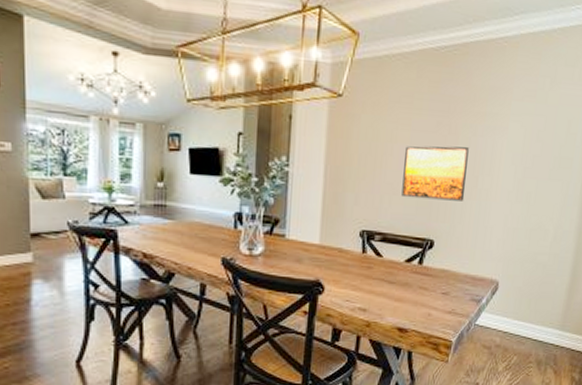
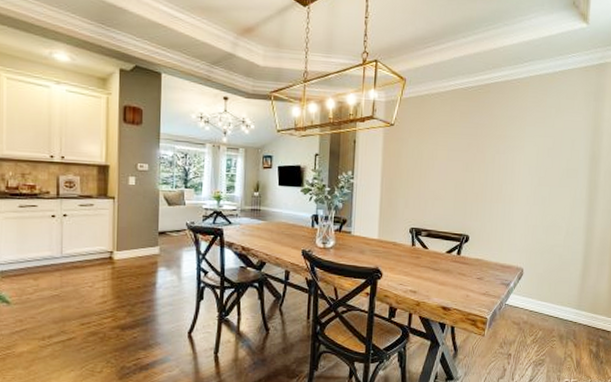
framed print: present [401,146,469,201] -> none [442,161,494,204]

